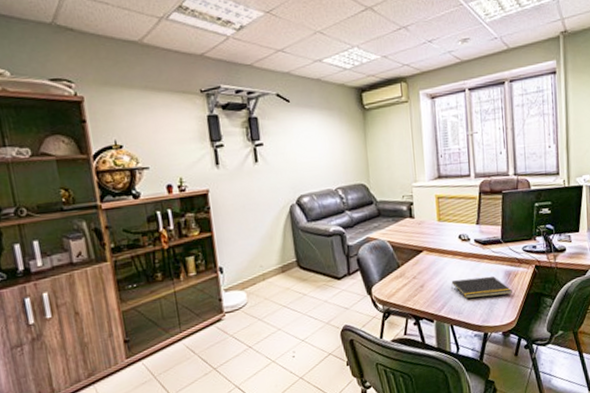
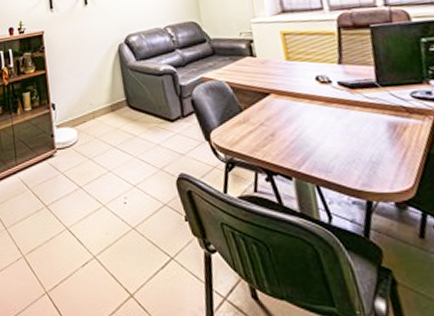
notepad: present [451,276,512,299] -> none [311,127,404,155]

